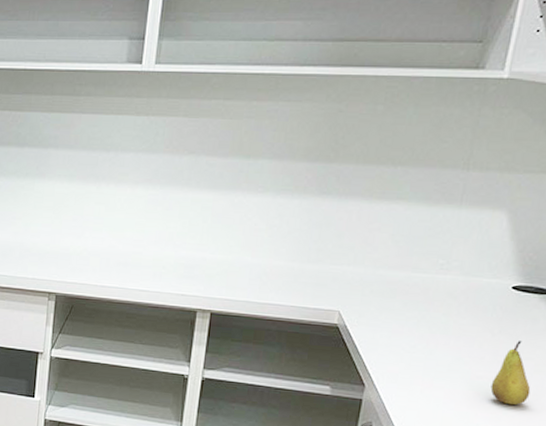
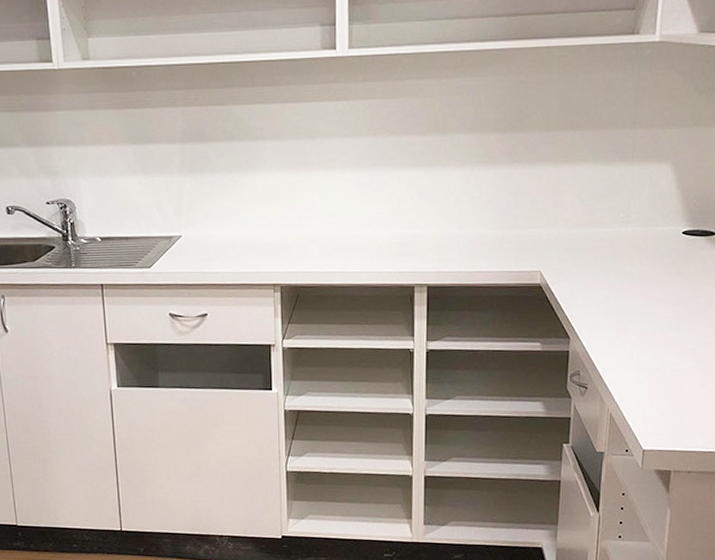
fruit: present [490,341,531,405] -> none [674,280,707,339]

